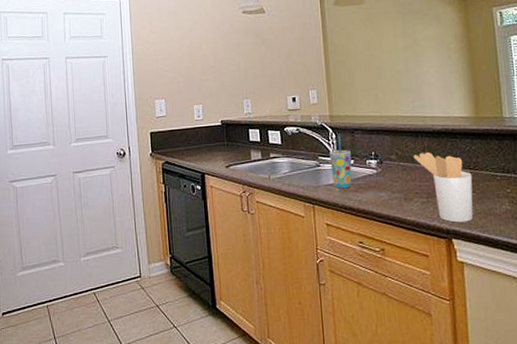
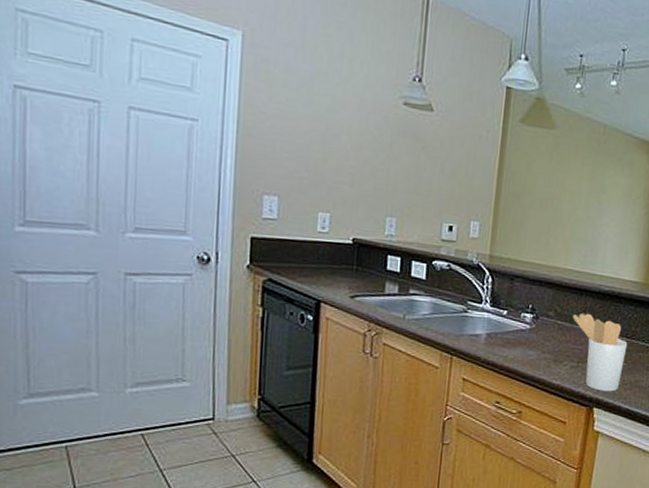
cup: present [329,134,352,188] -> none [479,279,506,341]

